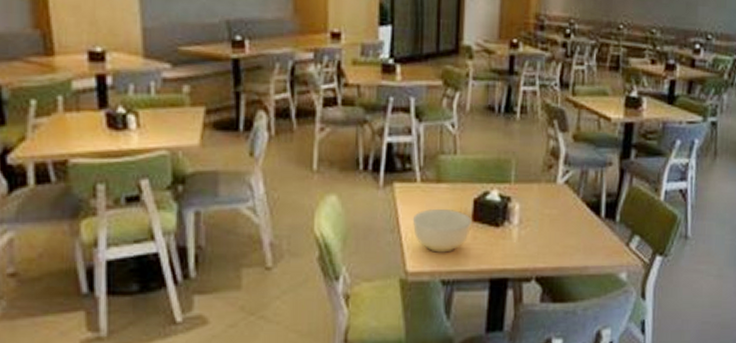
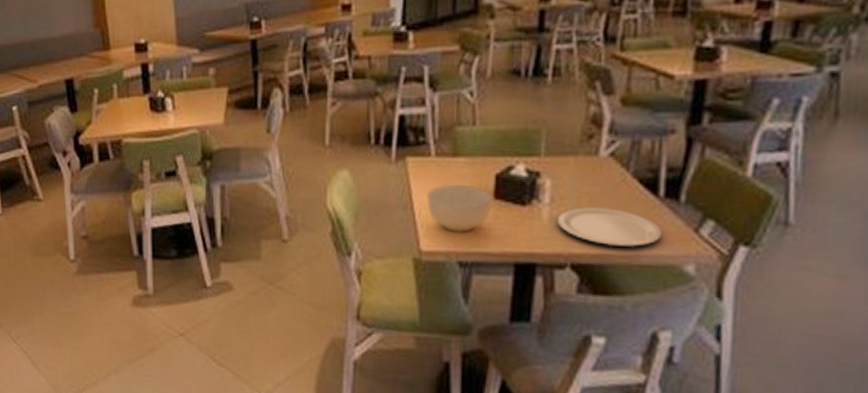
plate: none [524,227,604,260] -> present [556,207,662,247]

